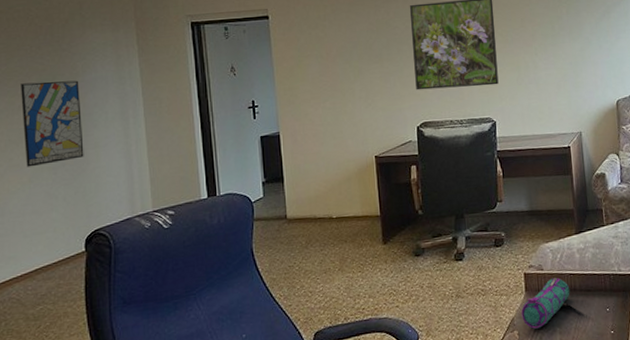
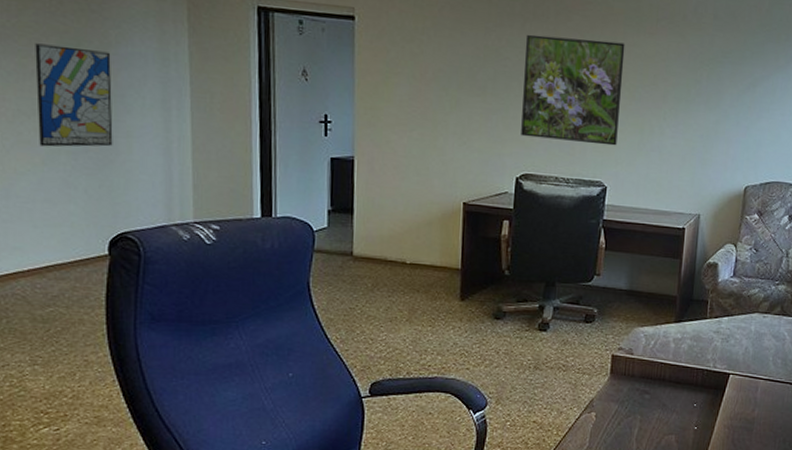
pencil case: present [521,278,570,329] -> none [602,364,659,413]

